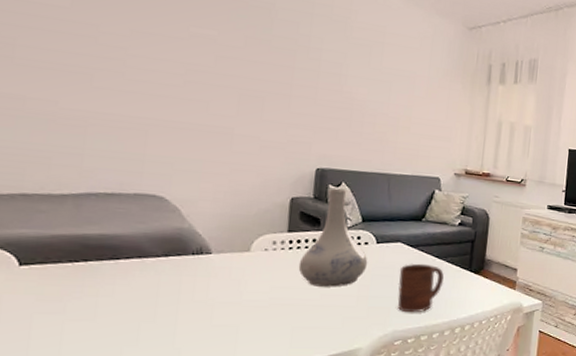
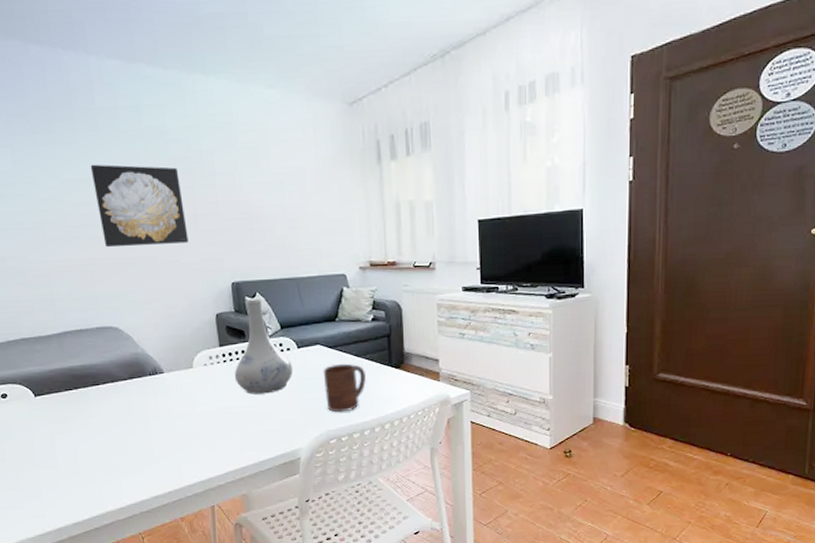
wall art: none [170,21,280,121] -> present [90,164,189,248]

